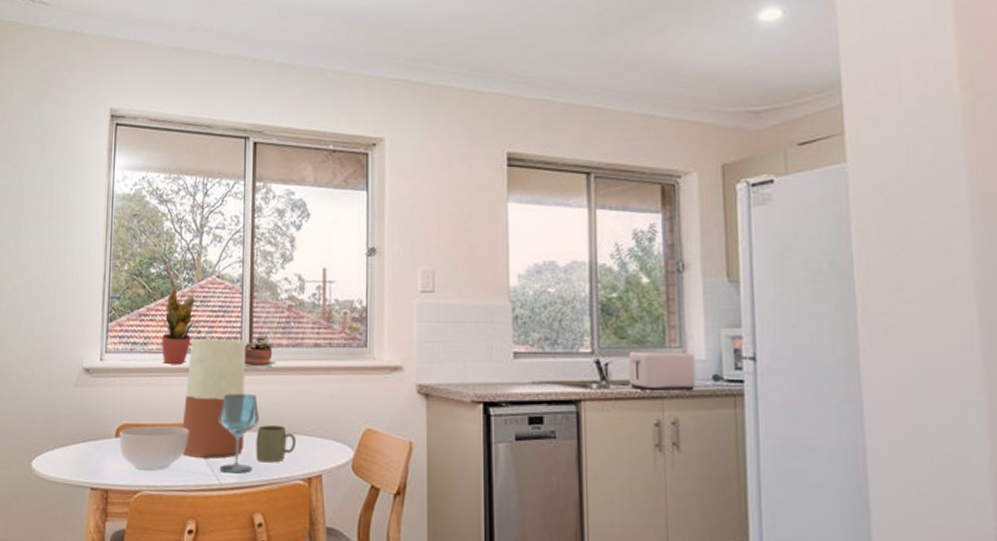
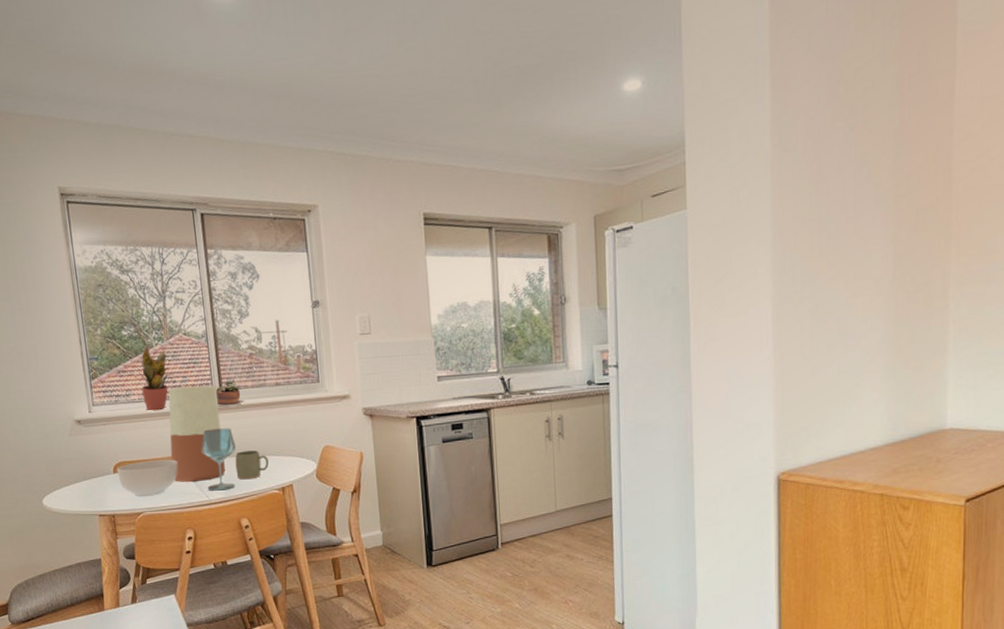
toaster: present [628,351,696,392] -> none [525,366,575,397]

